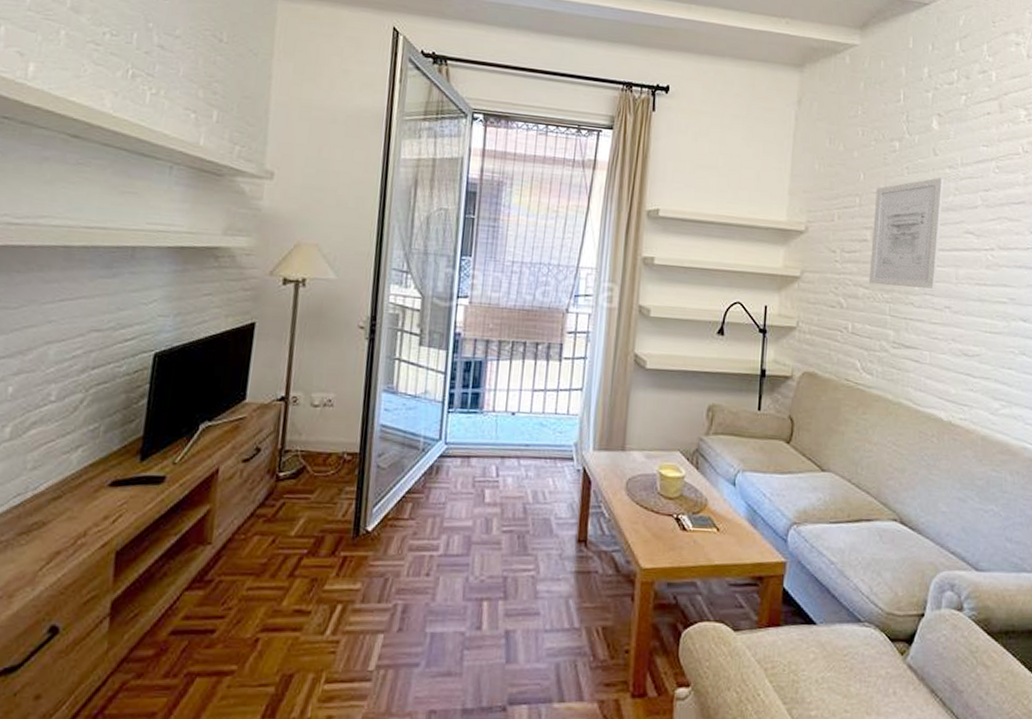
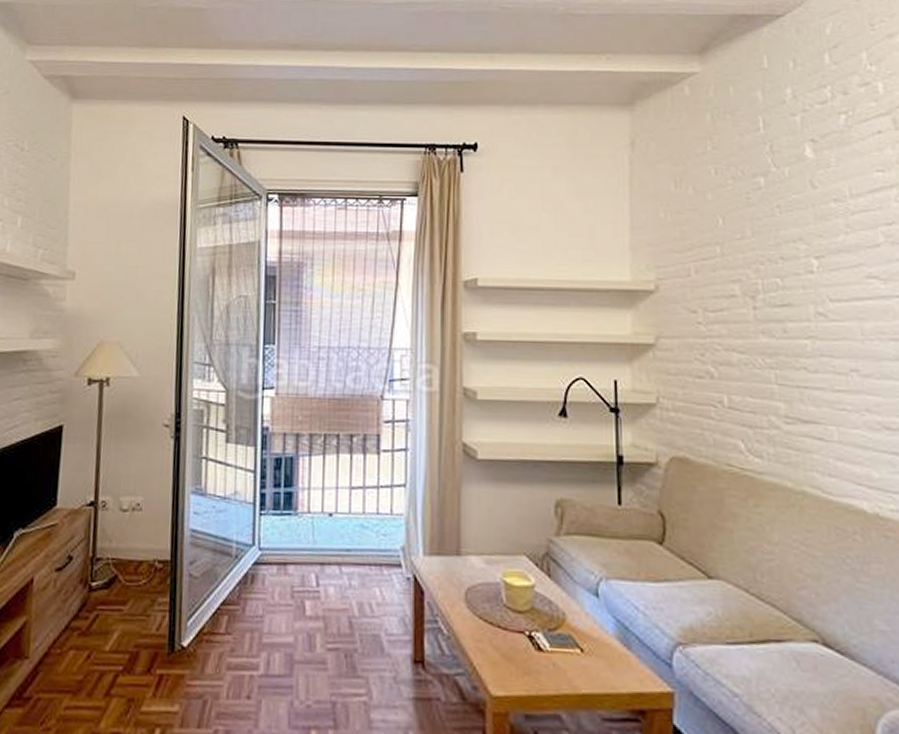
wall art: present [868,177,944,289] -> none [740,213,835,349]

